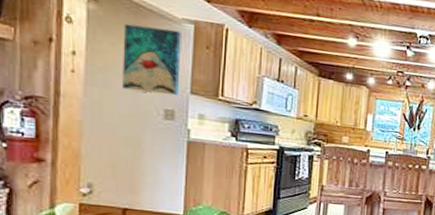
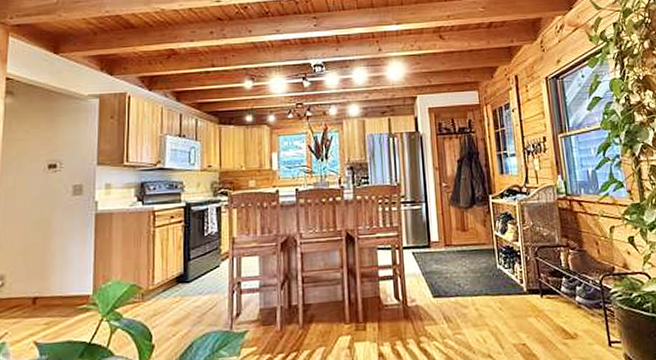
wall art: present [122,23,181,96] -> none [34,108,88,173]

